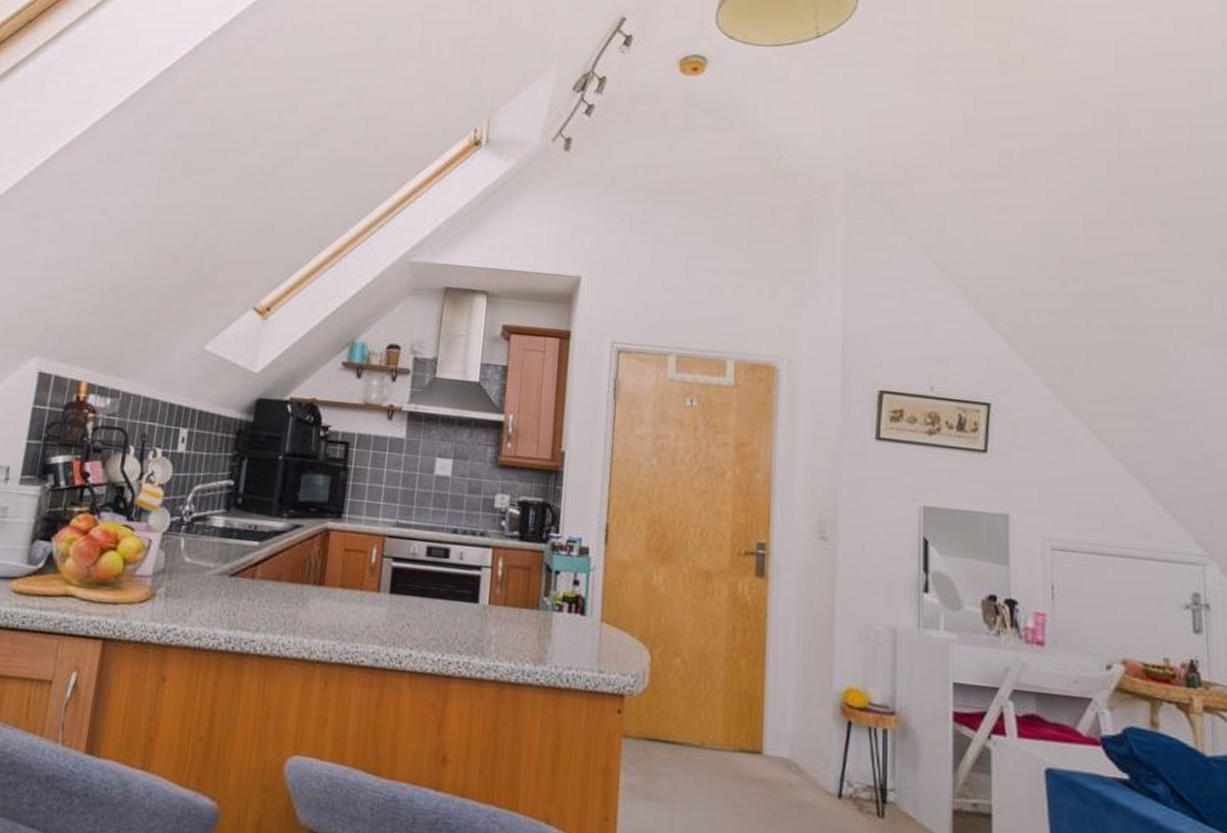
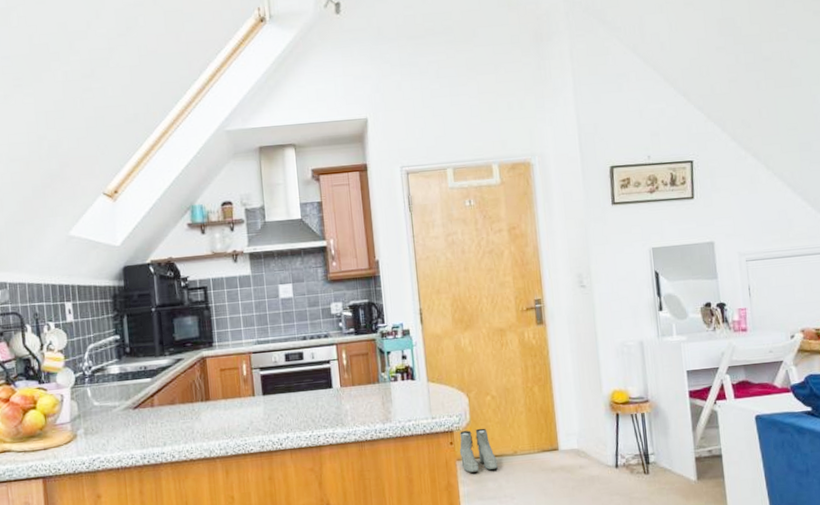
boots: none [627,698,676,762] -> present [459,428,498,473]

